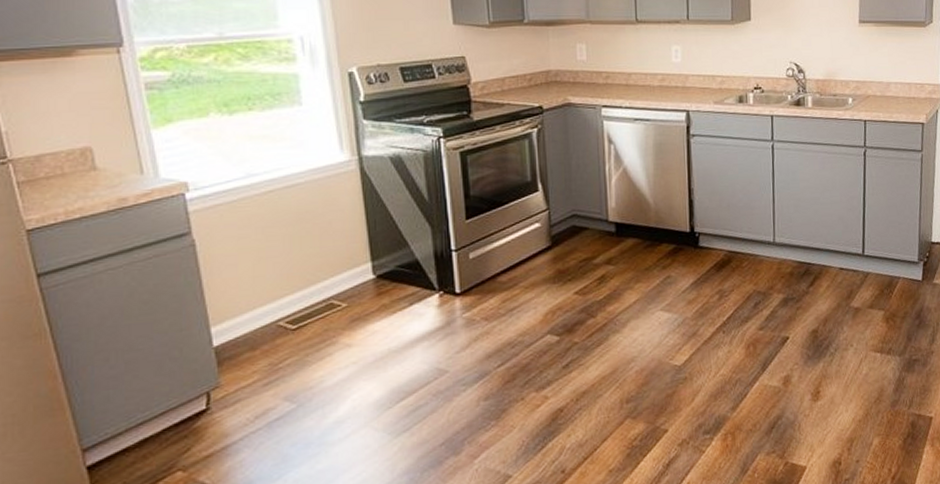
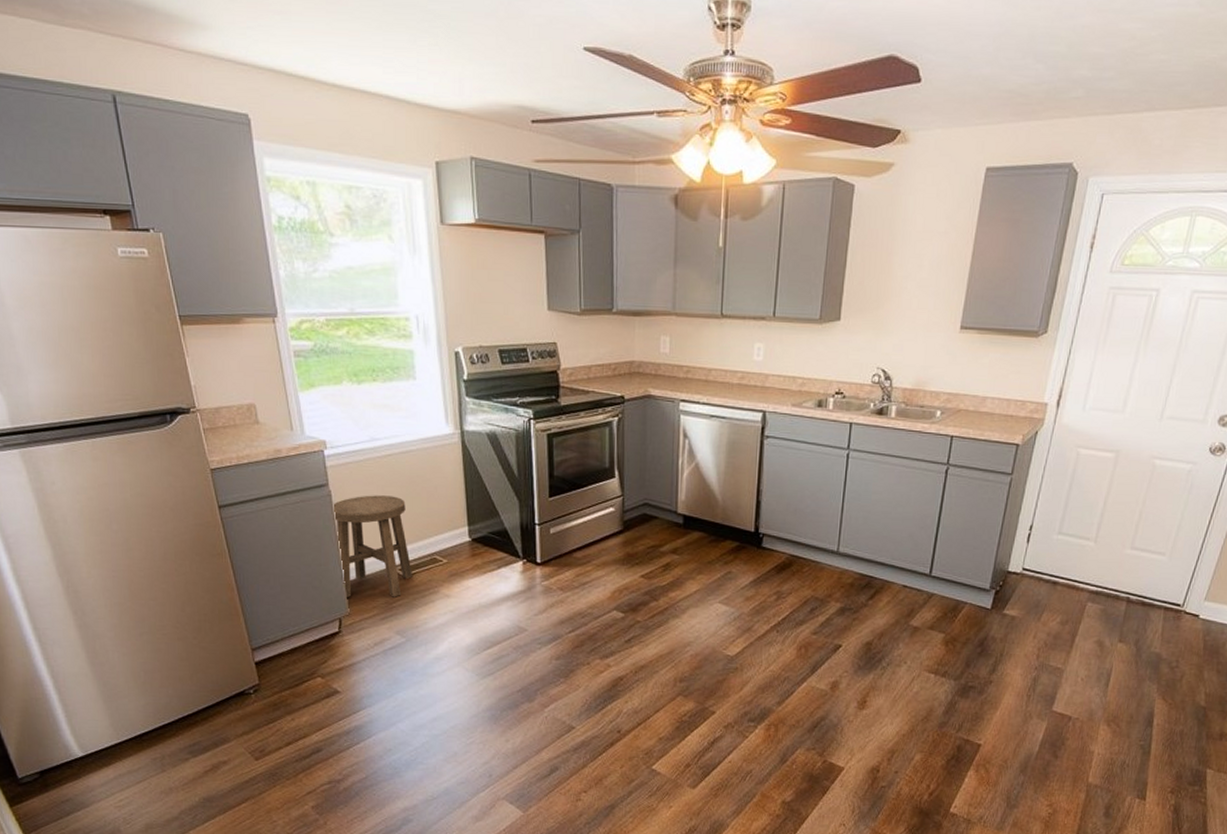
stool: none [198,237,305,366] -> present [333,495,413,598]

